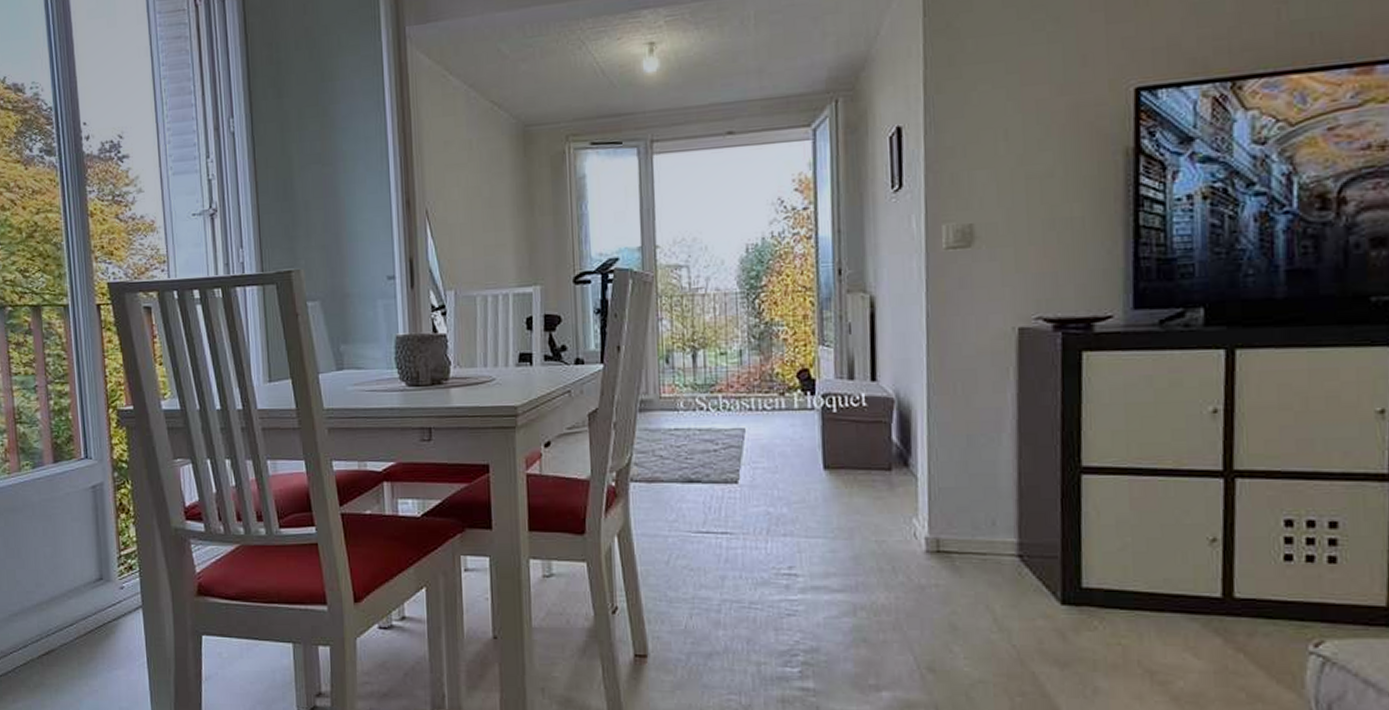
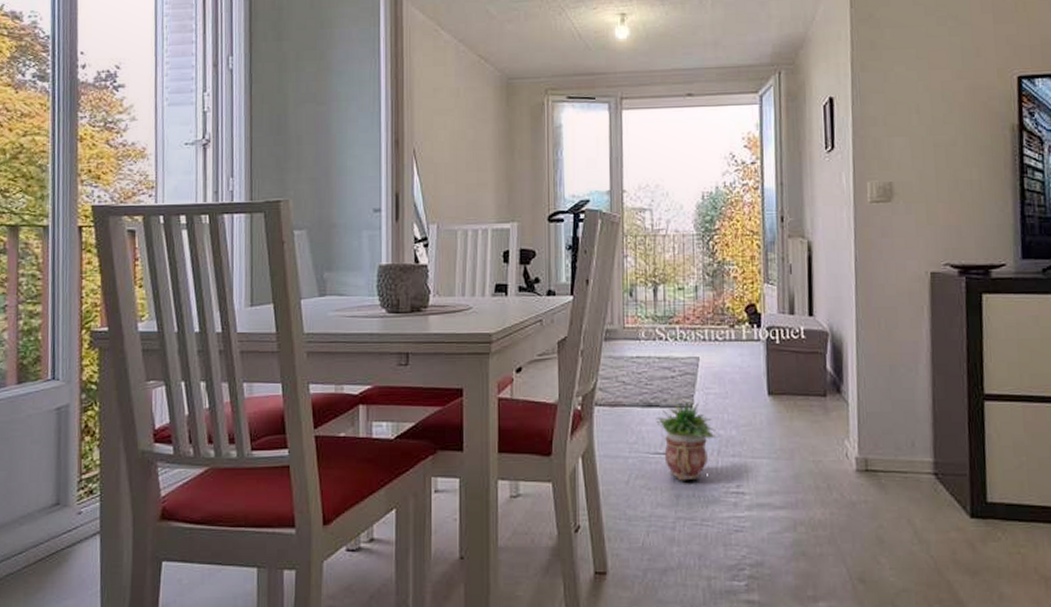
potted plant: none [697,477,766,562] -> present [656,402,717,481]

